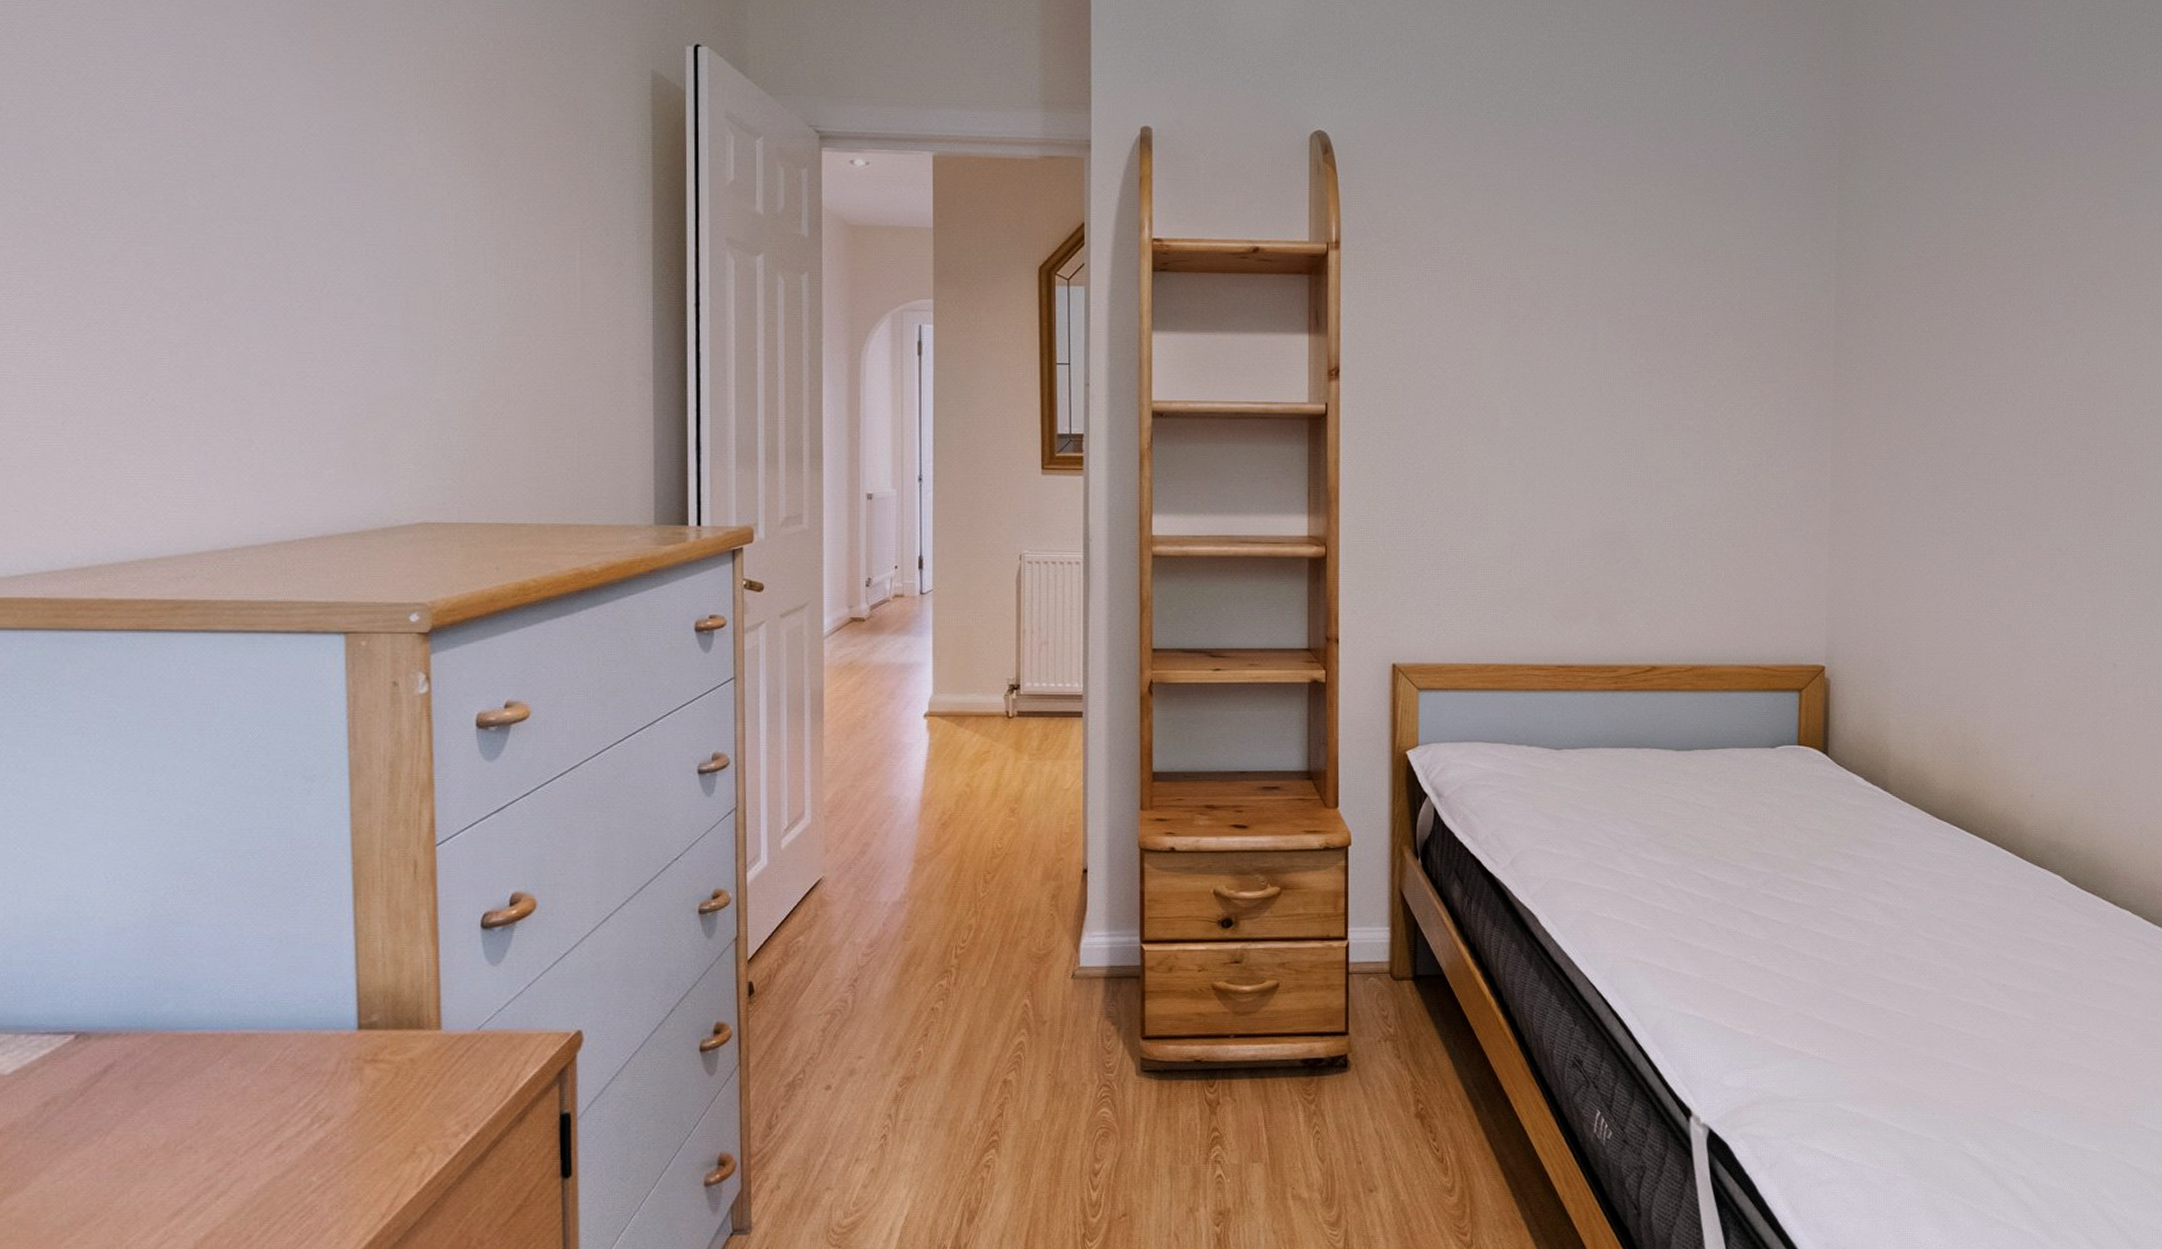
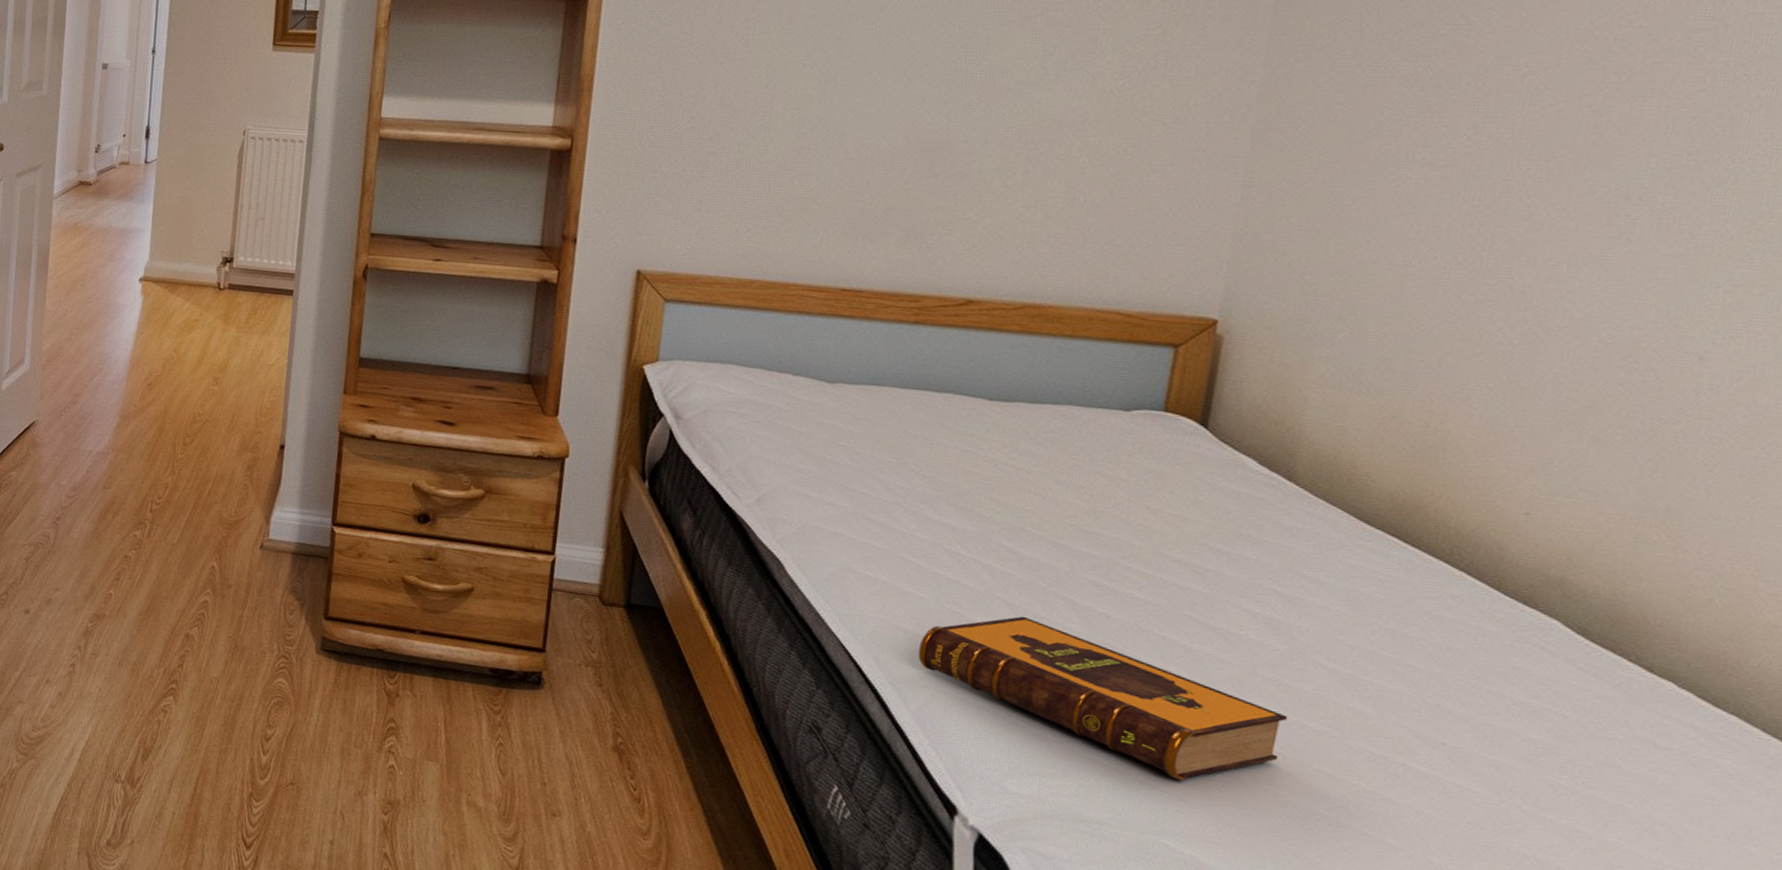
hardback book: none [1647,933,1907,1052] -> present [918,616,1288,782]

